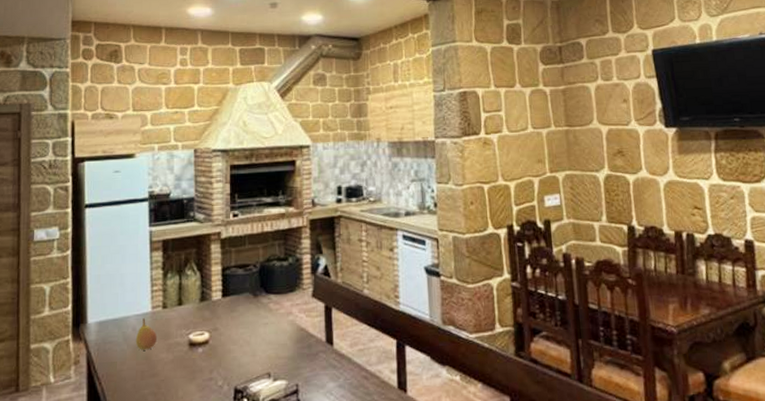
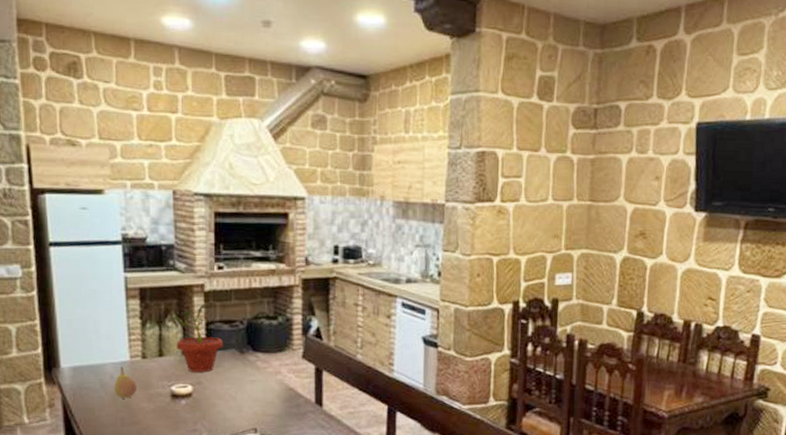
potted plant: none [192,249,239,319] -> present [173,302,224,372]

